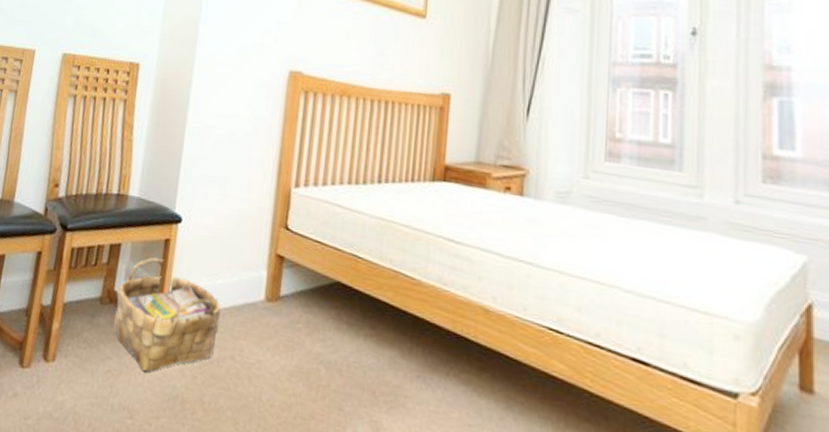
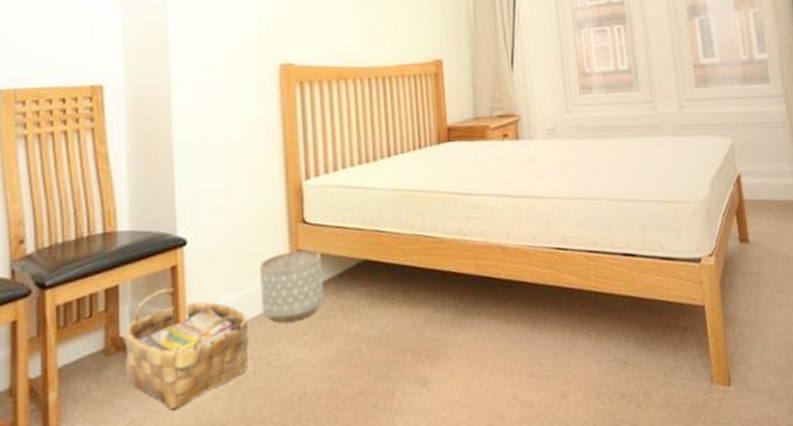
planter: none [234,253,297,324] -> present [260,250,325,323]

